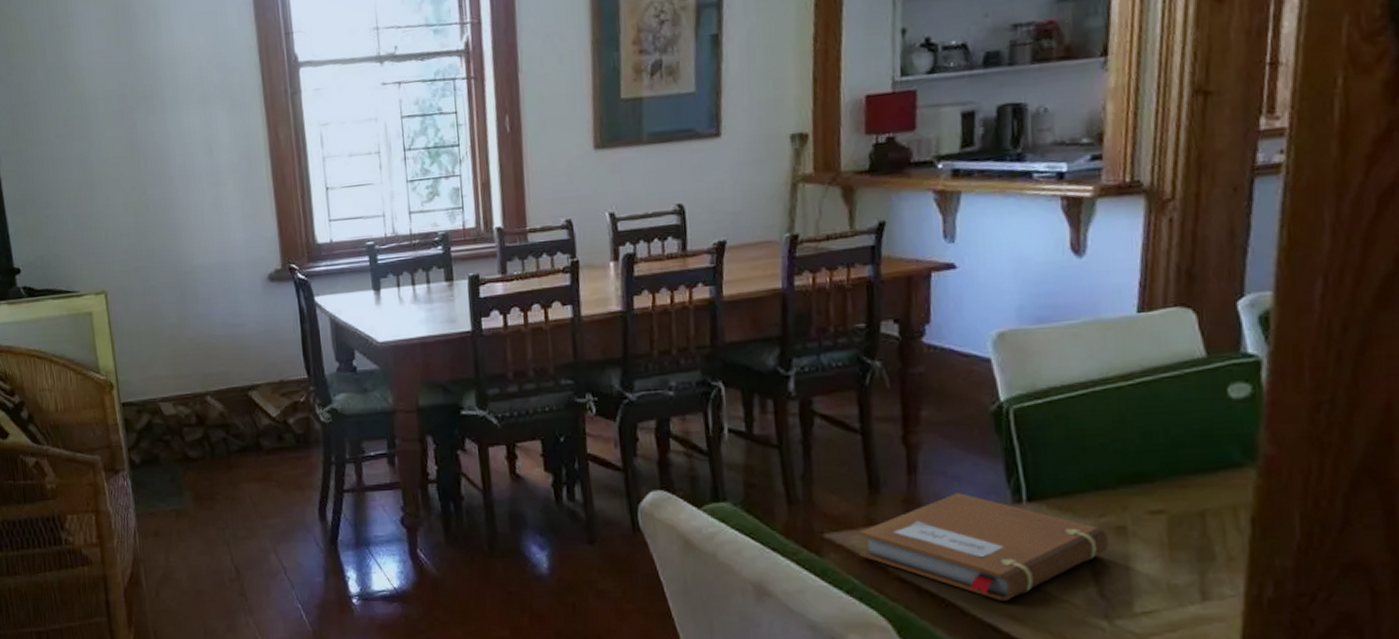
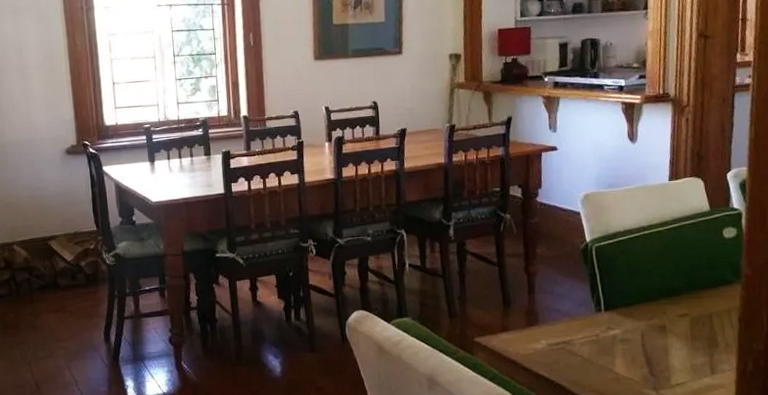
notebook: present [859,493,1109,601] -> none [497,306,655,381]

